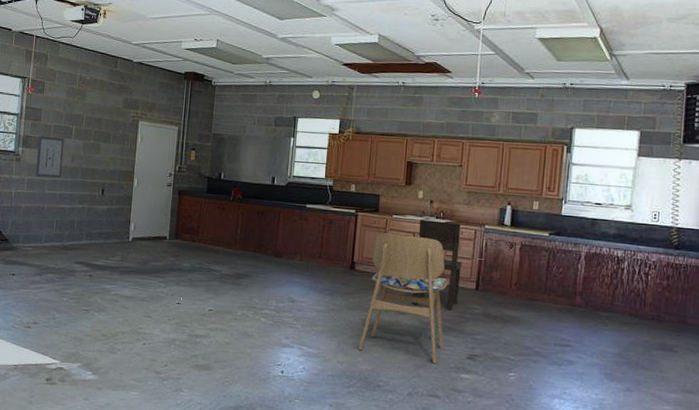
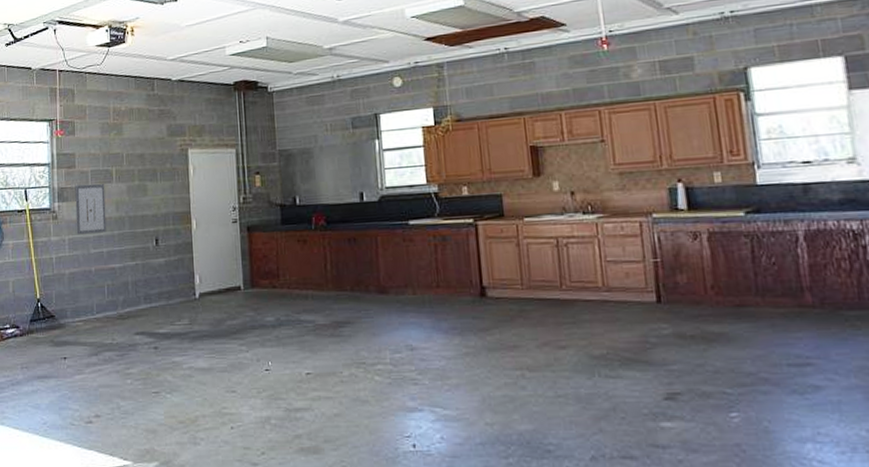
dining chair: present [359,233,448,364] -> none [506,241,628,412]
dining chair: present [412,219,463,311] -> none [561,216,635,336]

